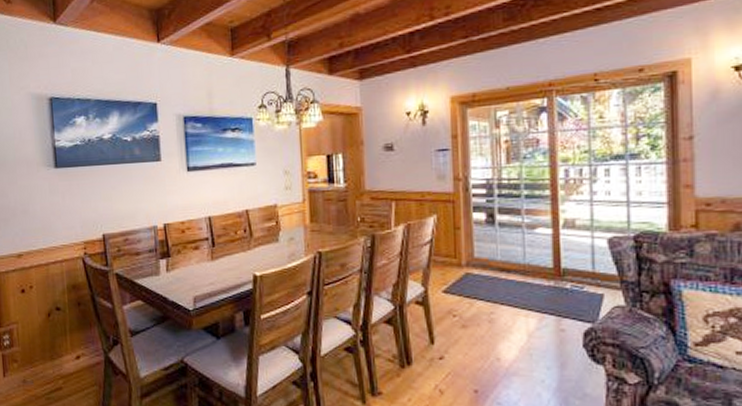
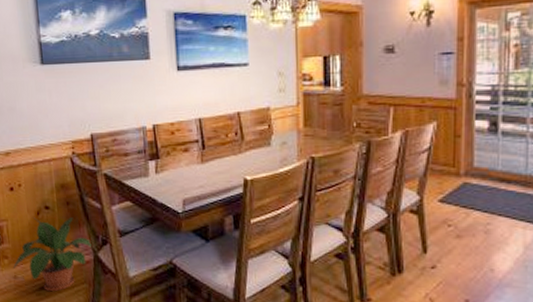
potted plant: none [23,318,104,396] -> present [13,217,93,292]

